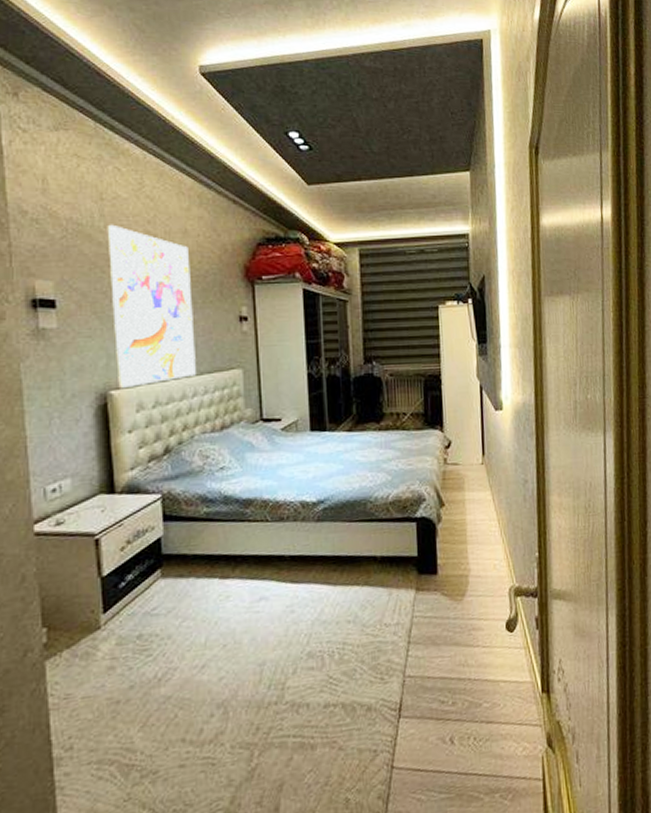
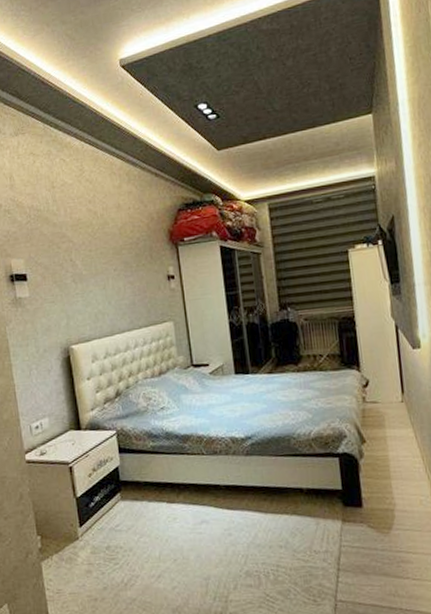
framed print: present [107,224,196,389] -> none [59,207,136,344]

